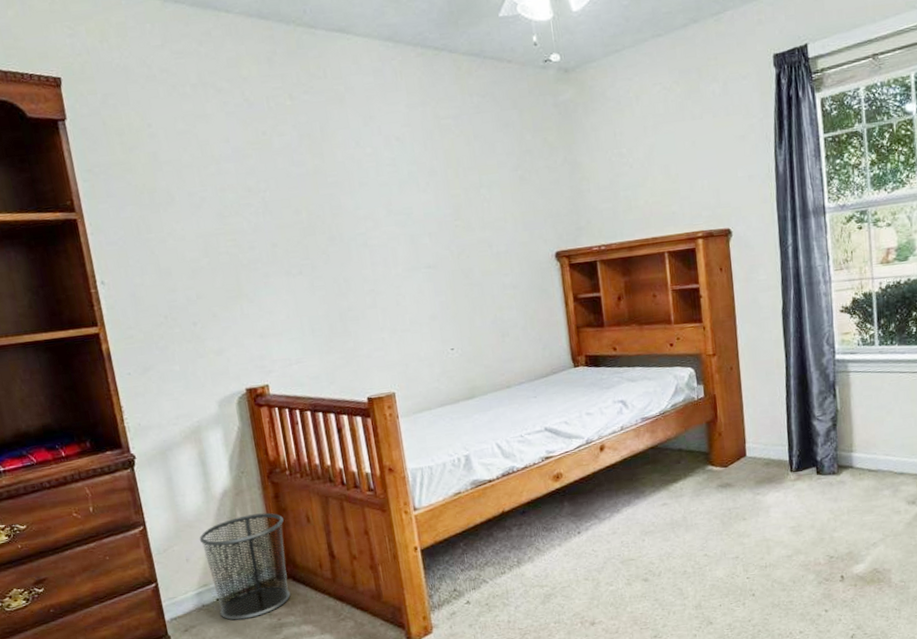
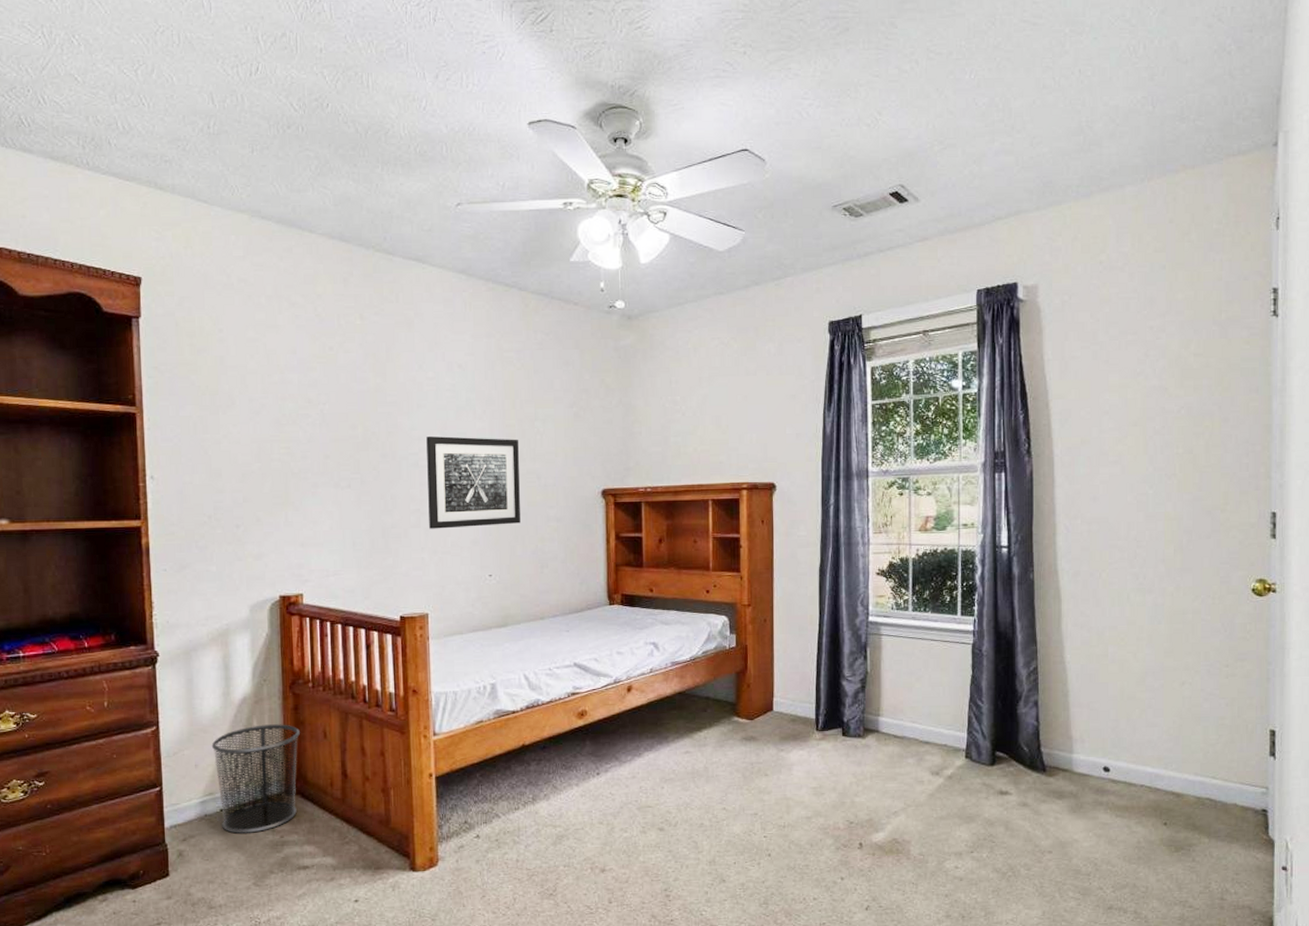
wall art: none [372,208,477,309] -> present [426,436,520,529]

